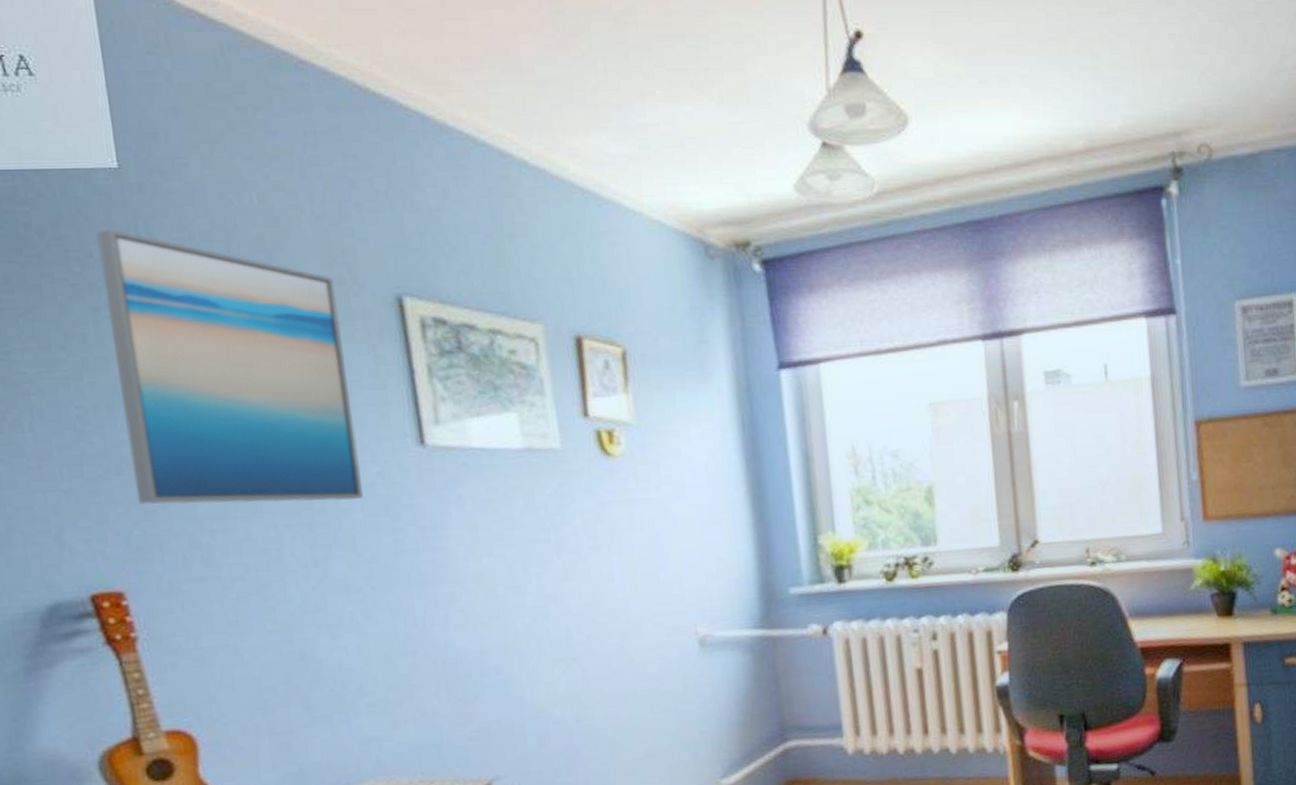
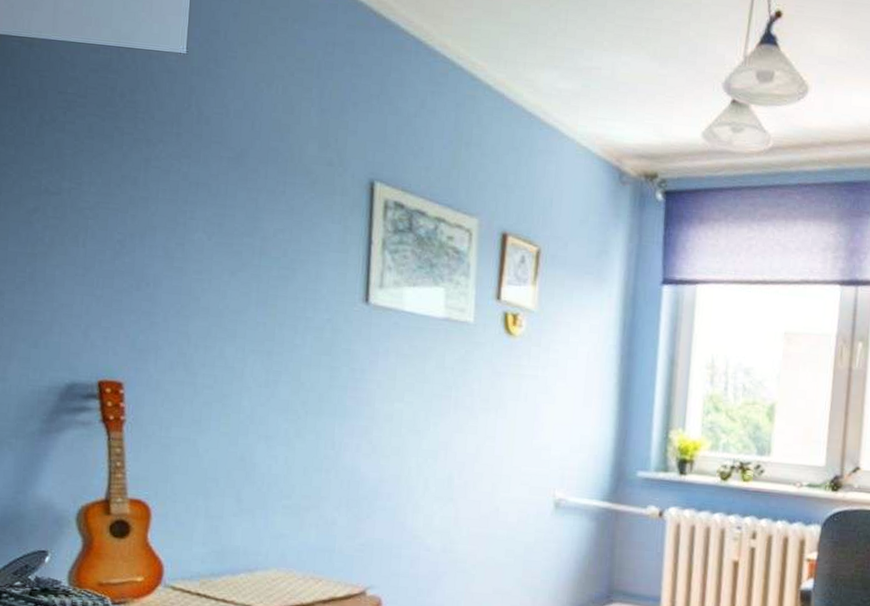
wall art: present [96,228,363,505] -> none [147,99,325,339]

